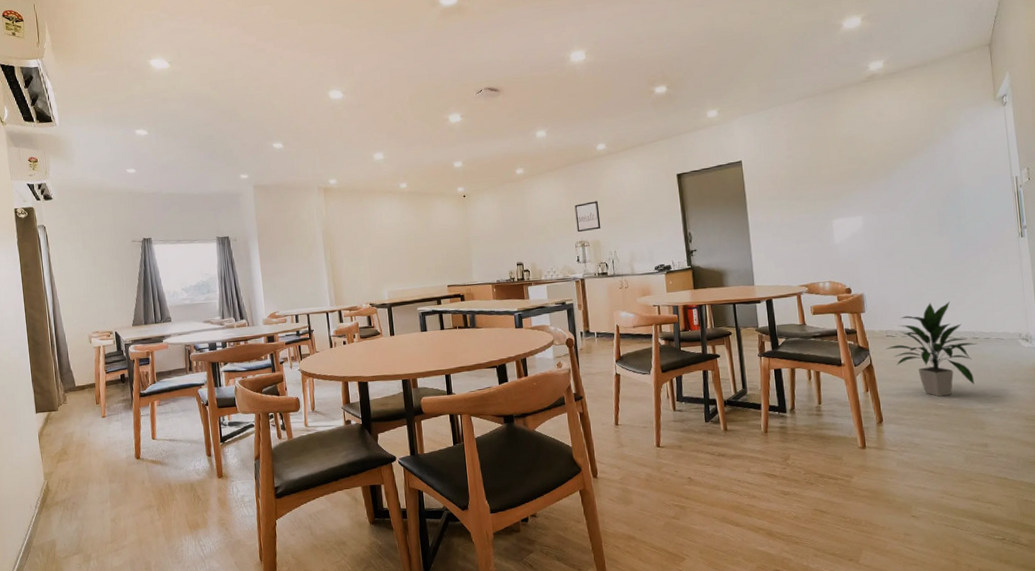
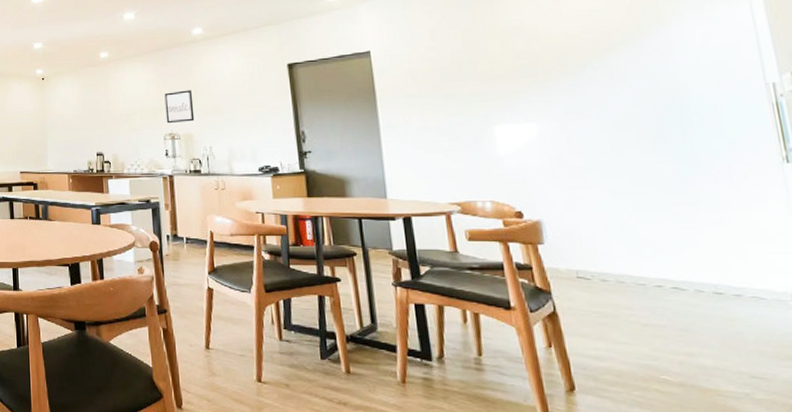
indoor plant: present [885,301,977,397] -> none [576,239,722,368]

